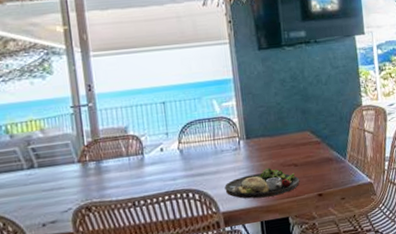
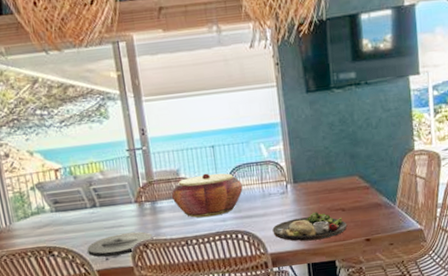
plate: none [21,193,98,223] -> present [87,231,154,257]
woven basket: none [118,130,195,177] -> present [171,173,243,218]

